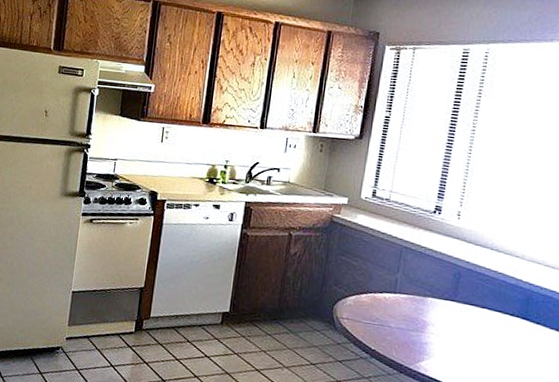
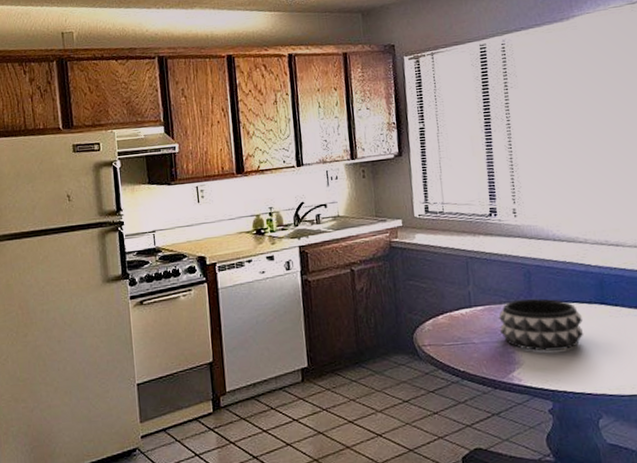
decorative bowl: none [417,296,501,354] -> present [498,298,584,351]

